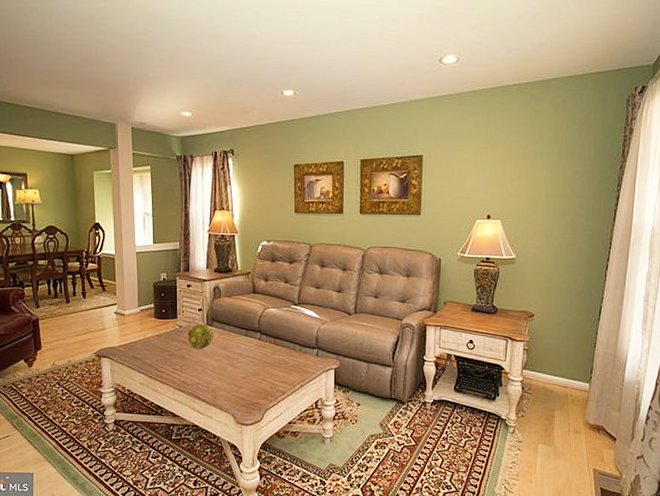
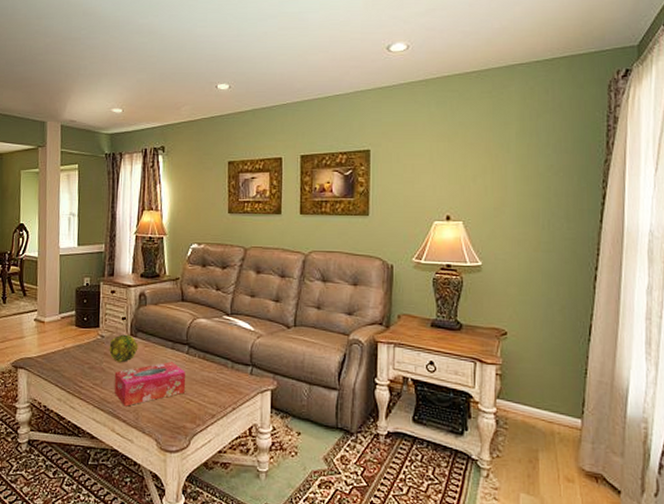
tissue box: none [193,347,259,388] -> present [114,361,186,407]

